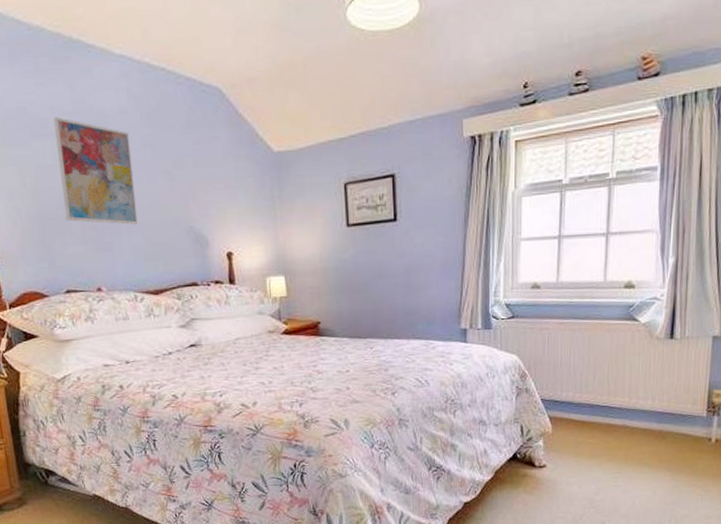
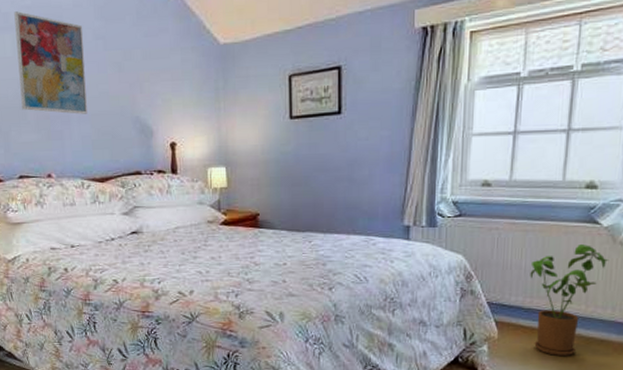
house plant: none [578,341,648,446] -> present [530,245,609,356]

